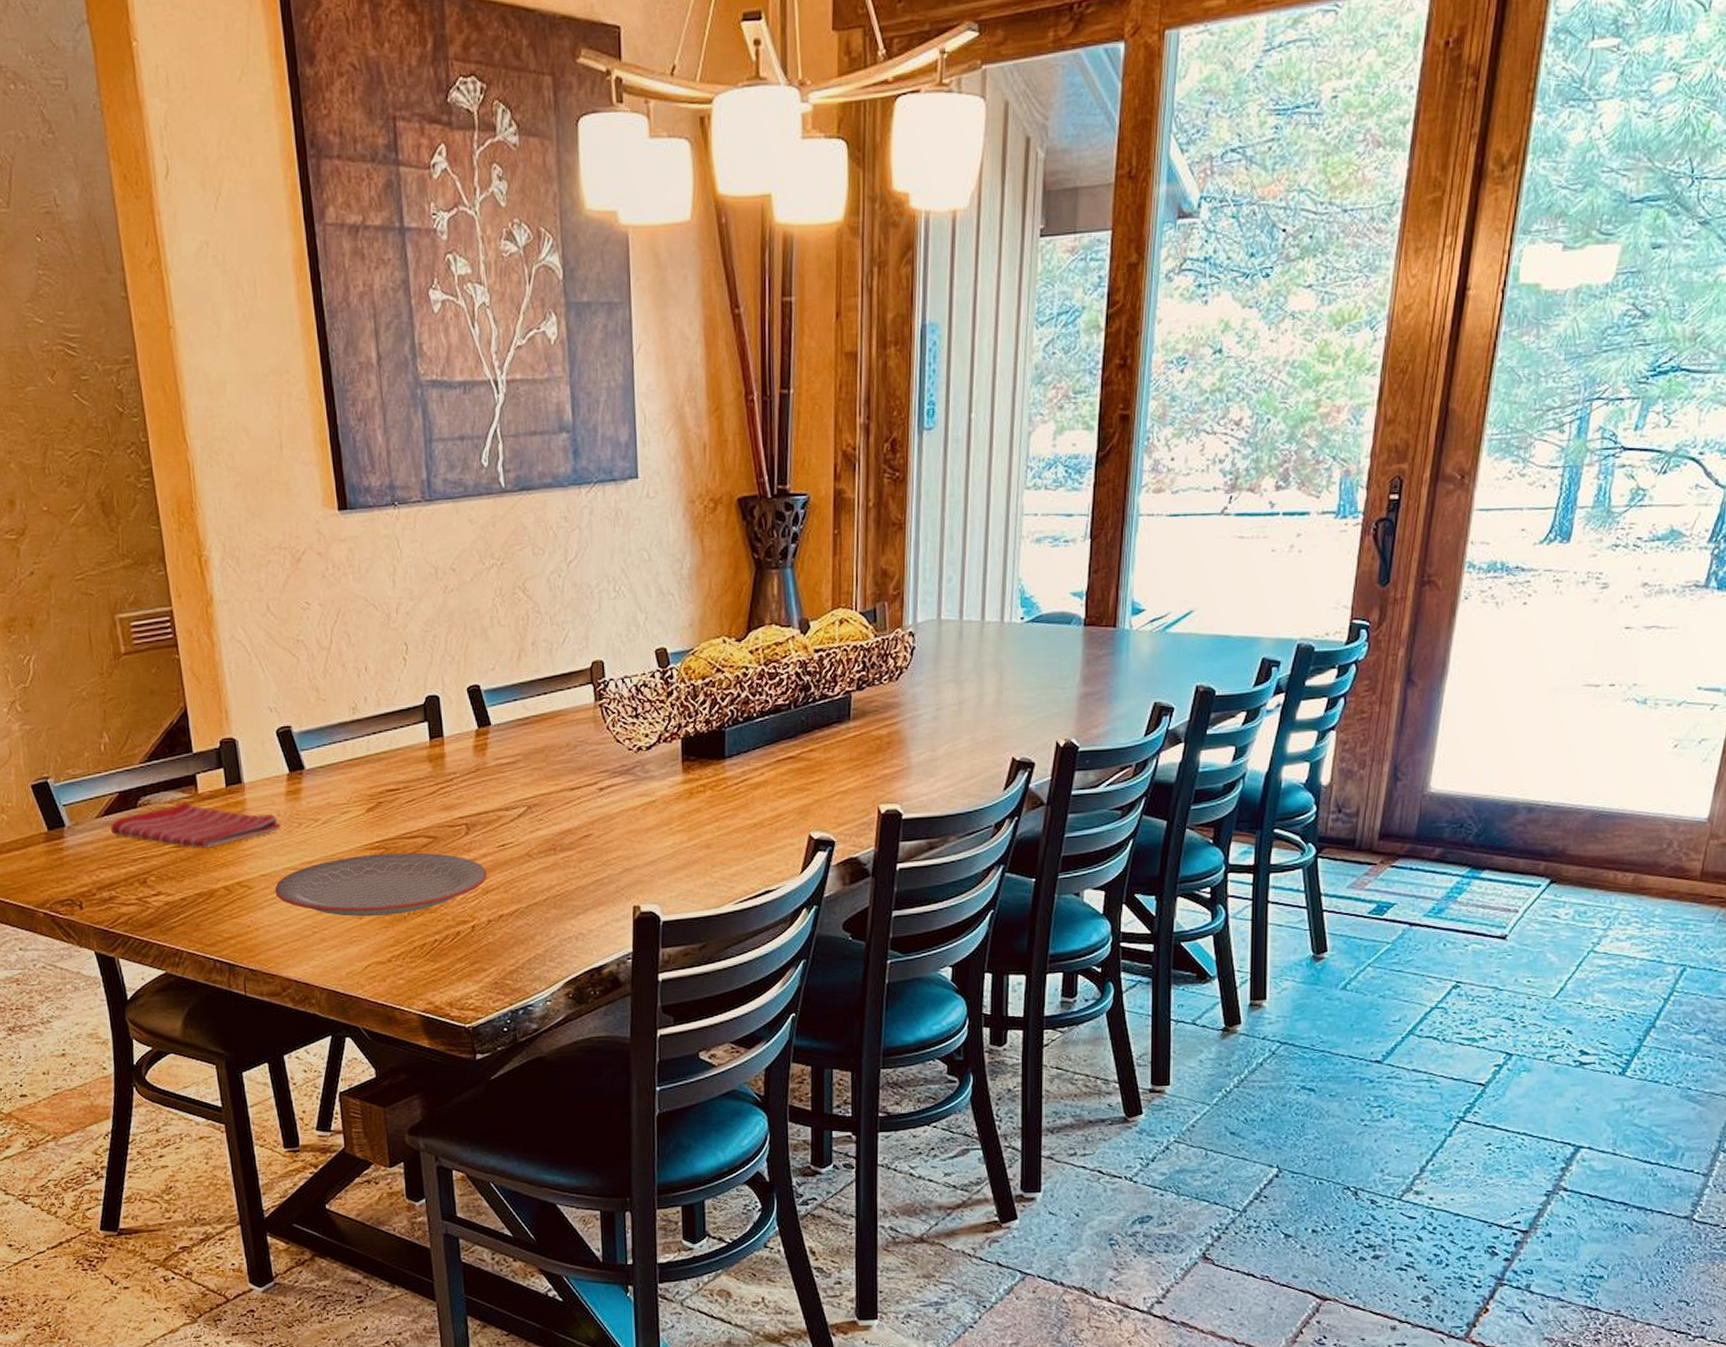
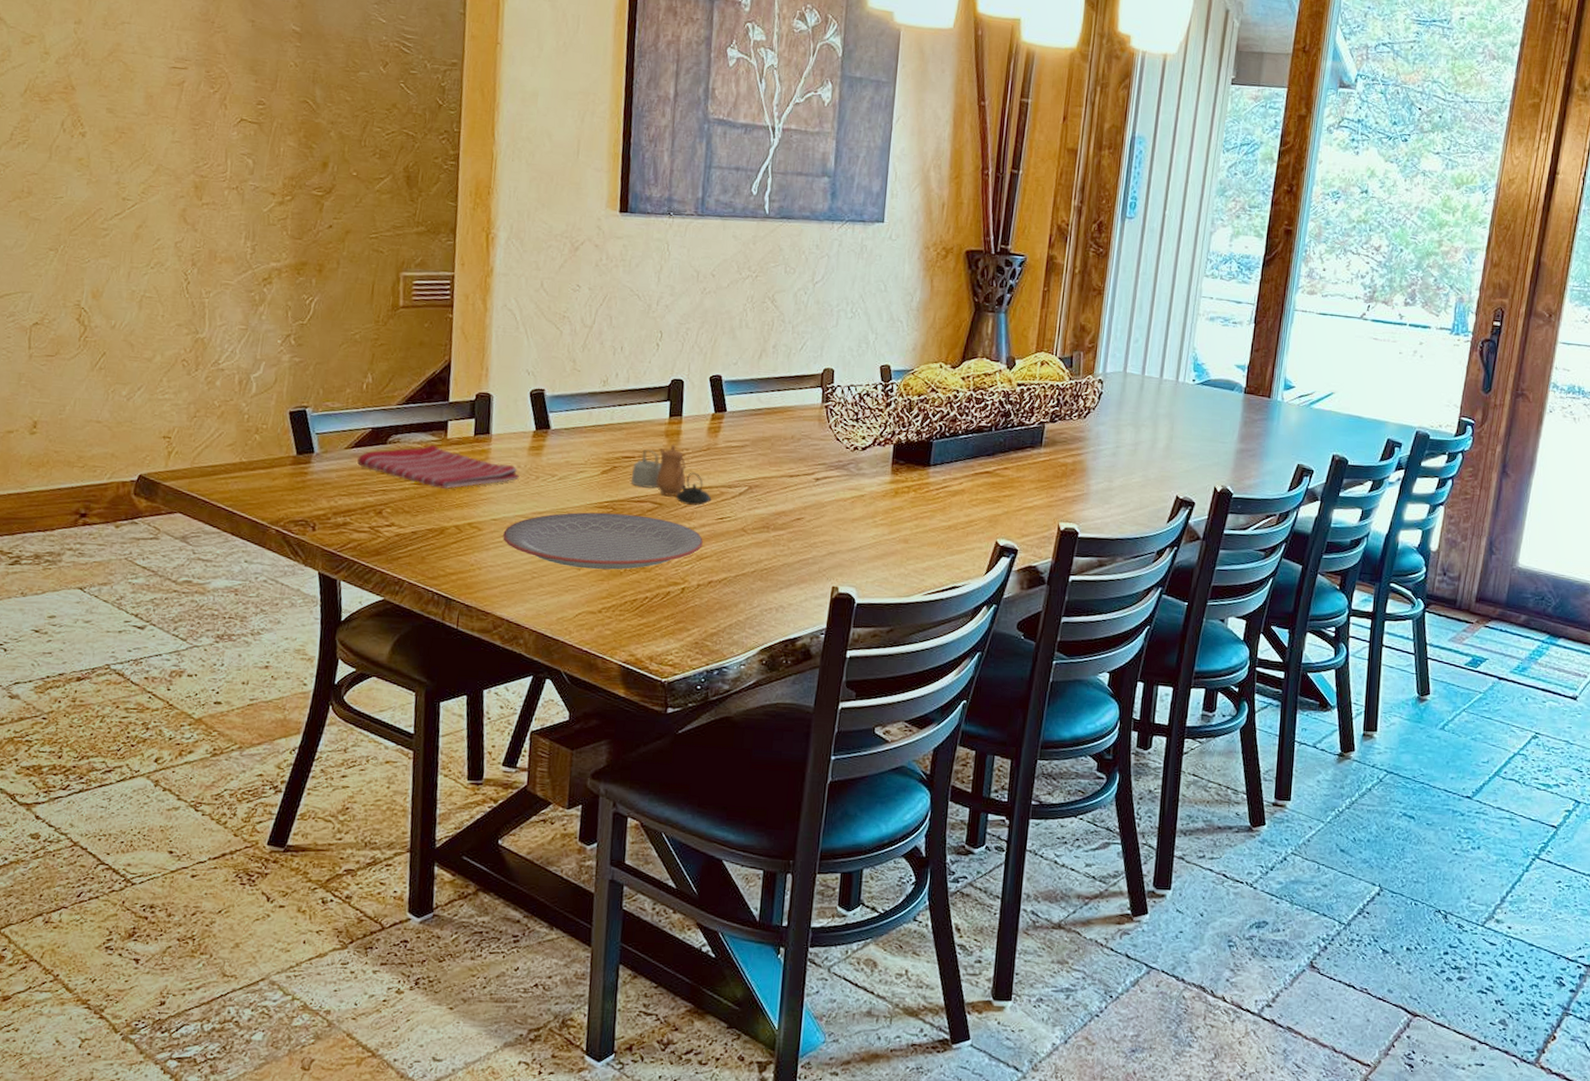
teapot: none [399,770,489,835] -> present [631,445,712,506]

